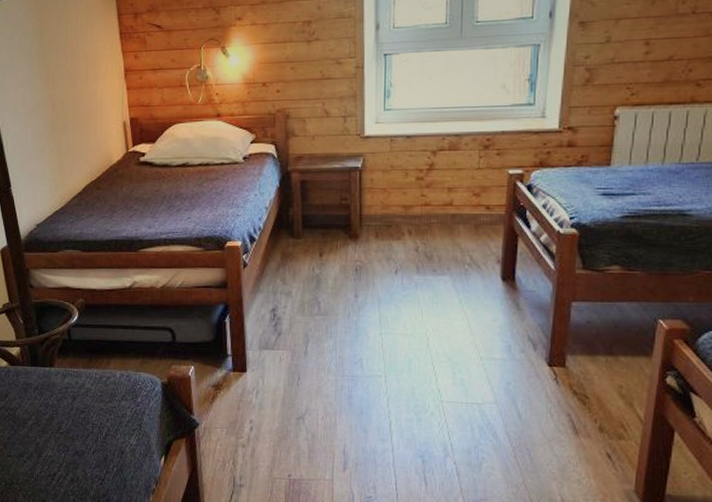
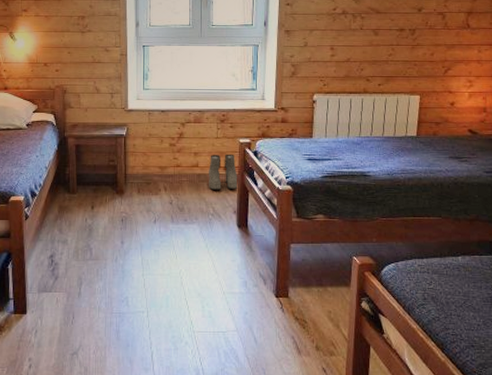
boots: none [466,189,506,234] -> present [209,154,239,190]

